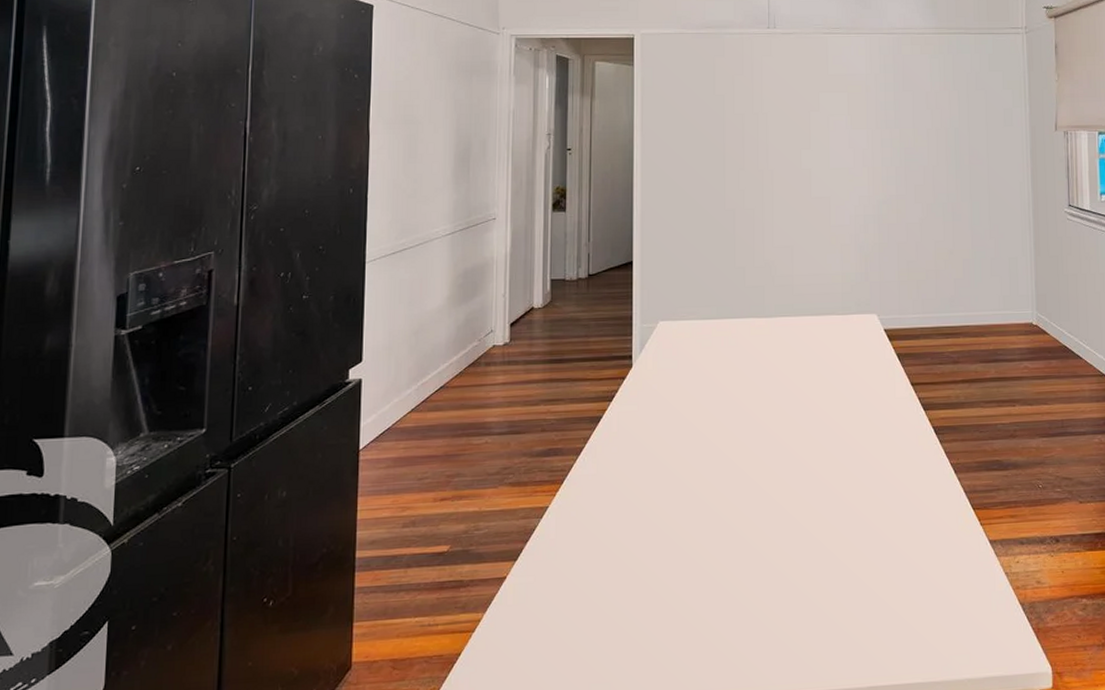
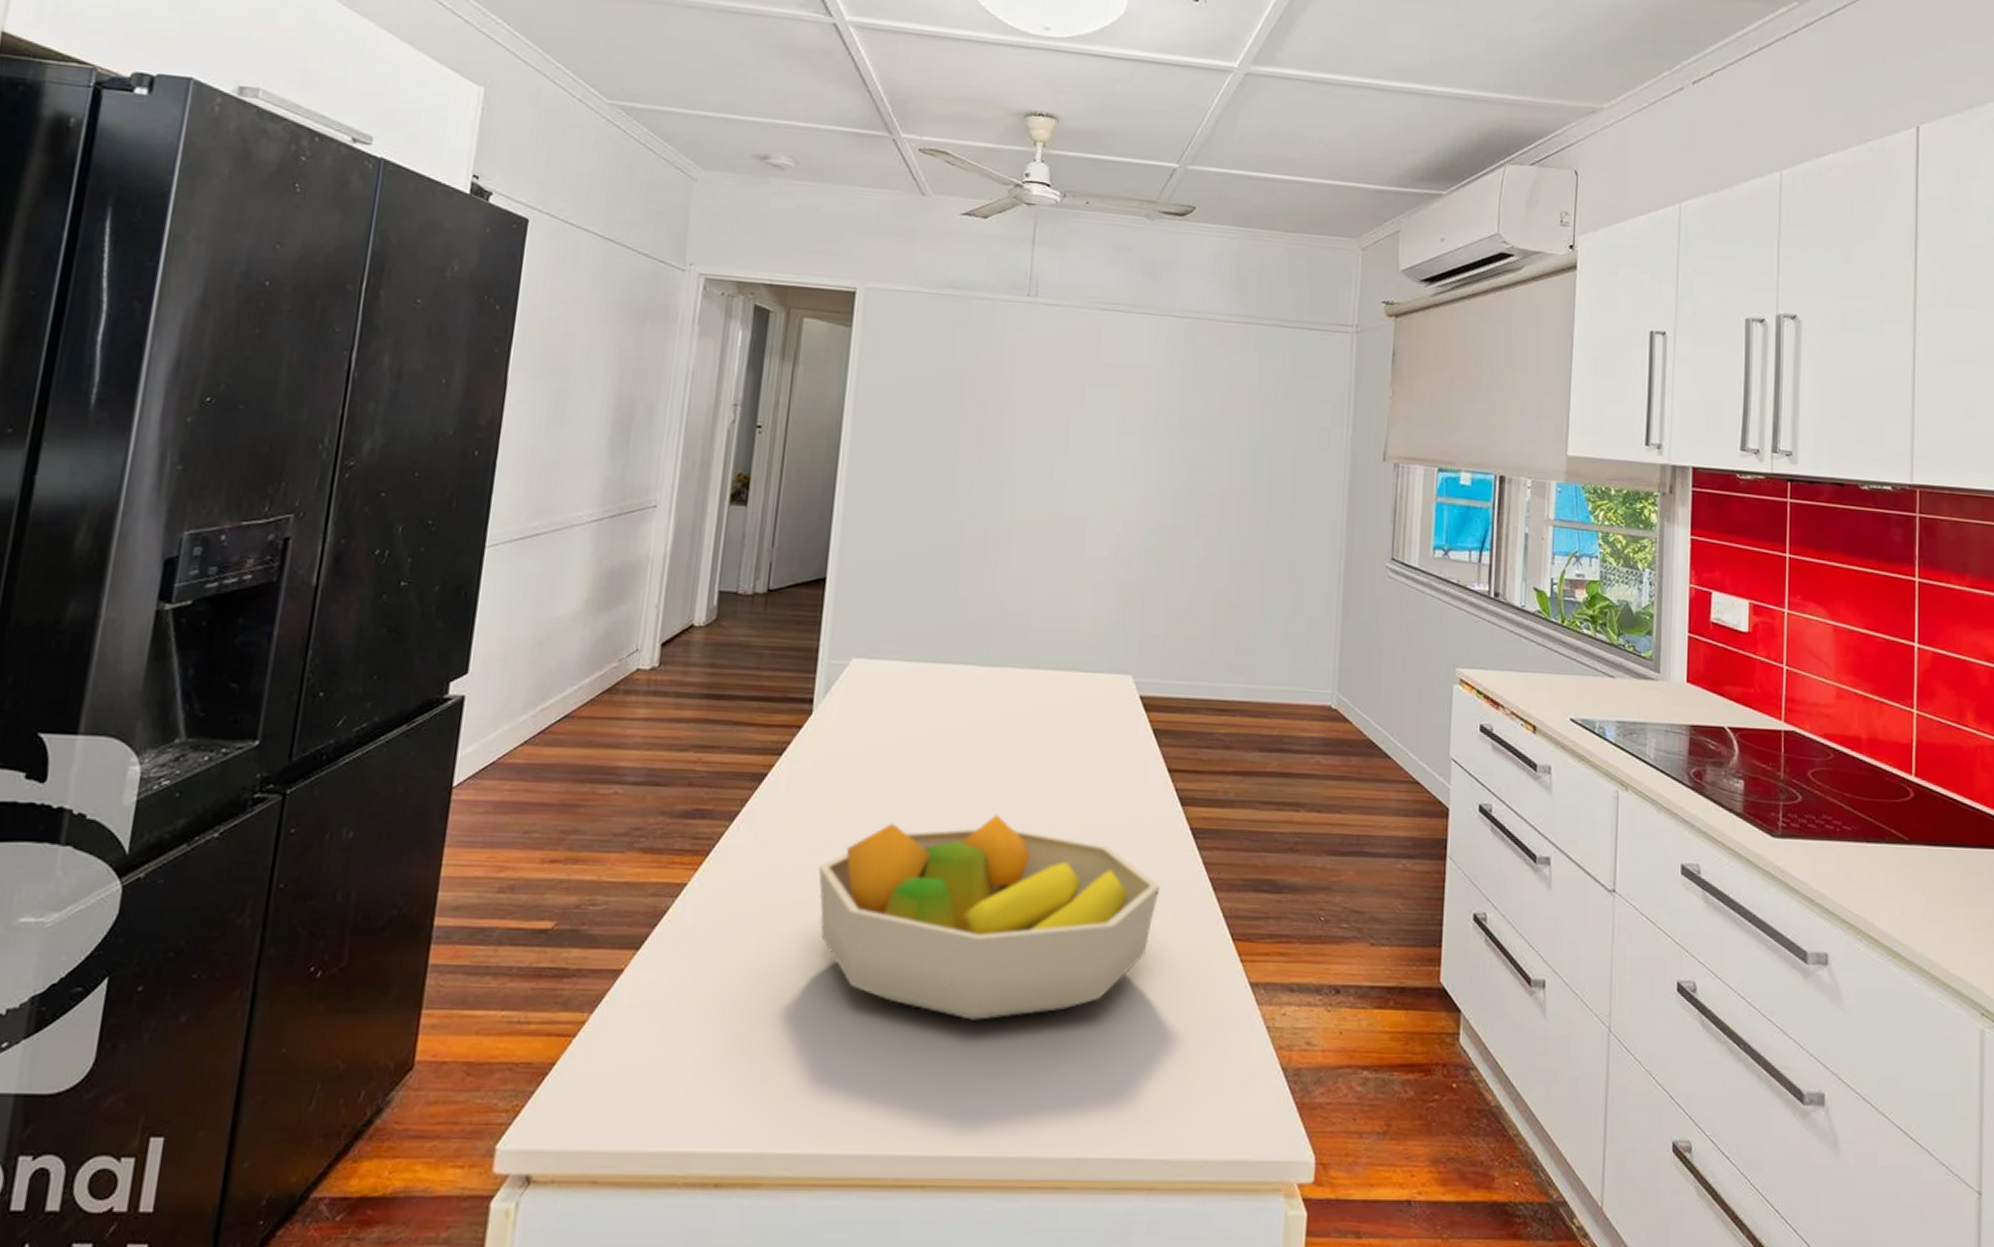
fruit bowl: none [648,430,914,590] -> present [818,814,1161,1021]

